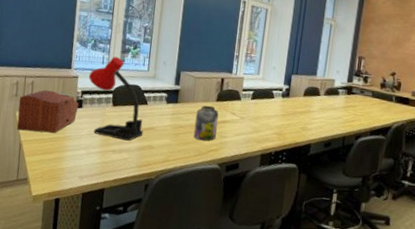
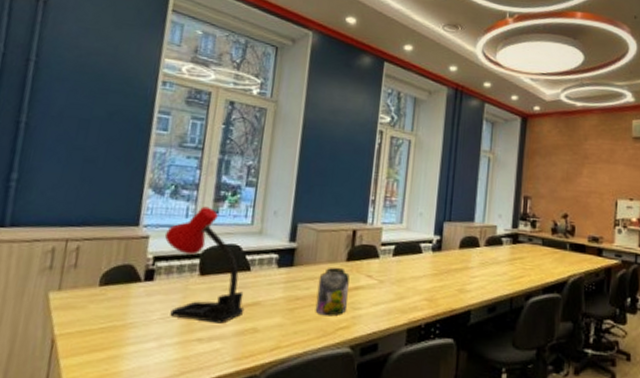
sewing box: present [16,89,79,133] -> none [48,257,149,321]

